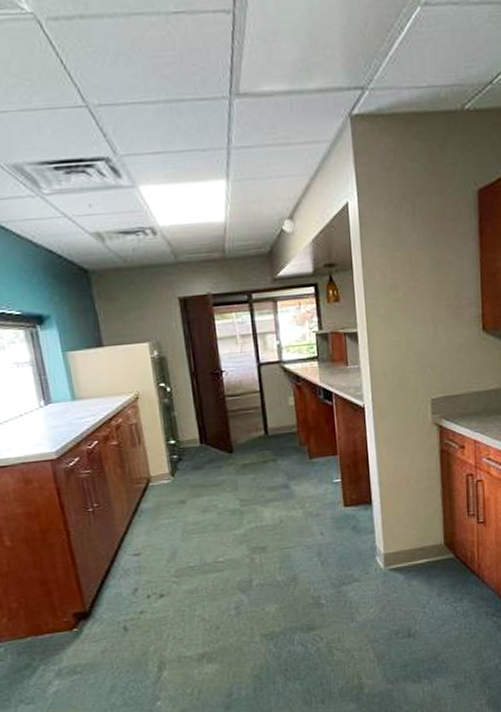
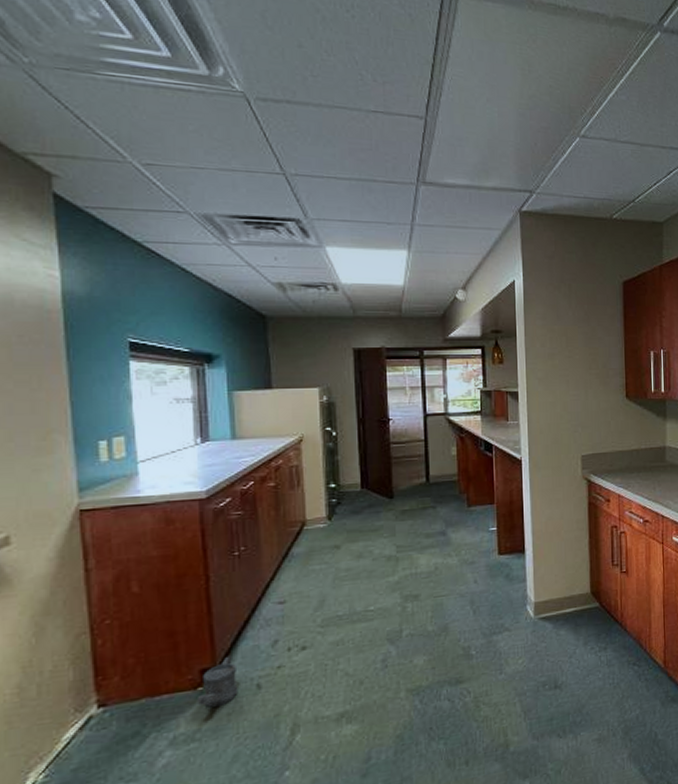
watering can: none [73,602,109,646] -> present [196,656,238,708]

